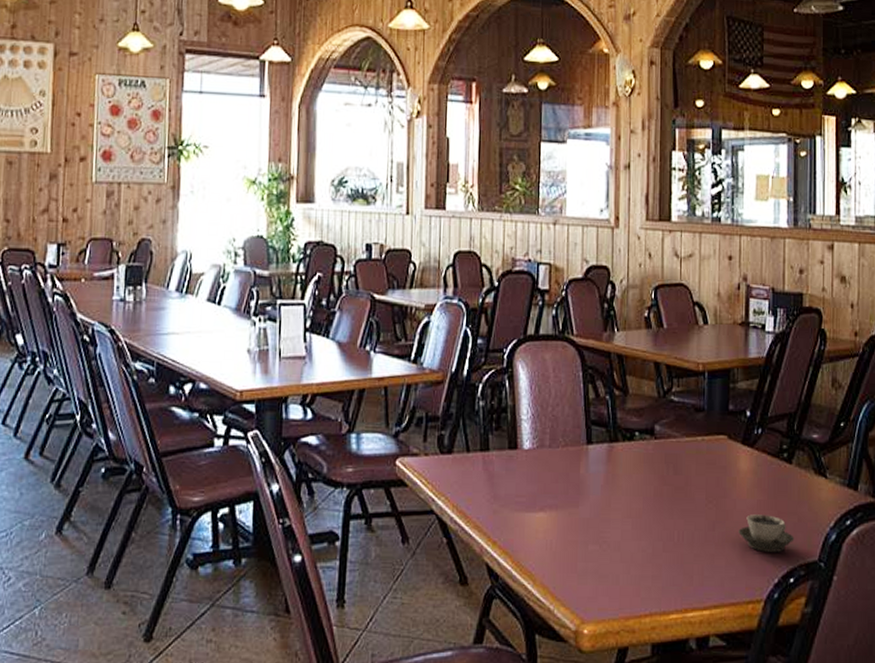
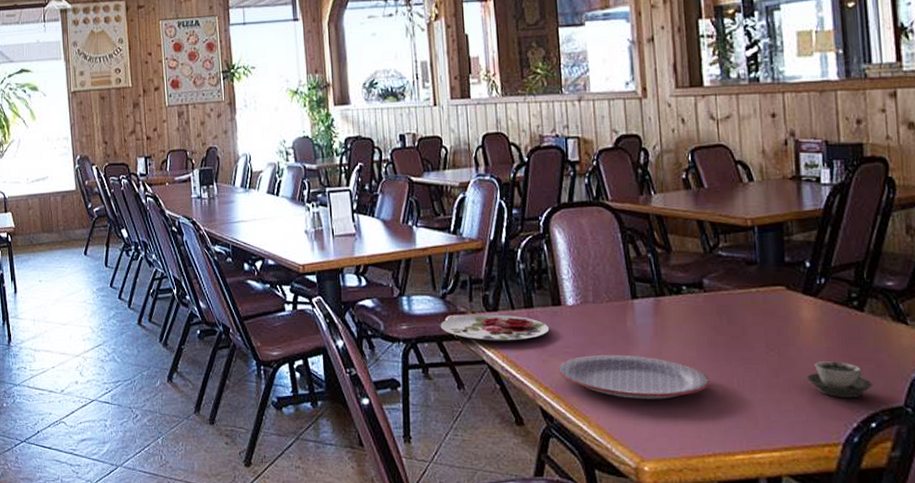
plate: none [389,456,504,488] -> present [440,314,550,341]
plate: none [507,504,652,555] -> present [557,354,710,399]

